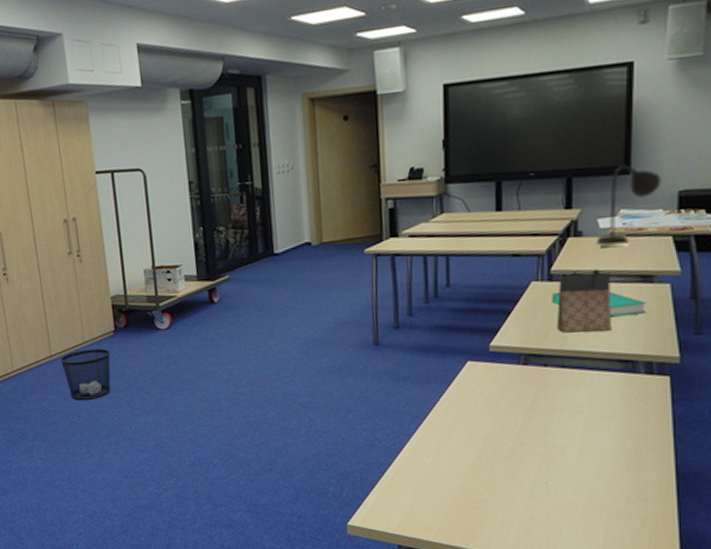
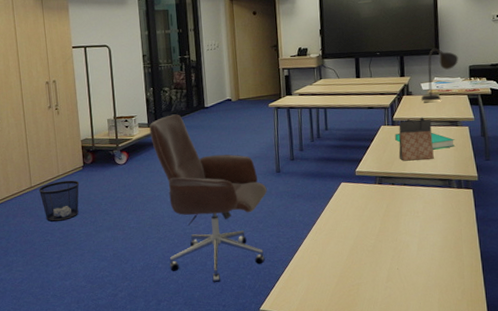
office chair: none [199,263,360,487] -> present [149,114,267,283]

